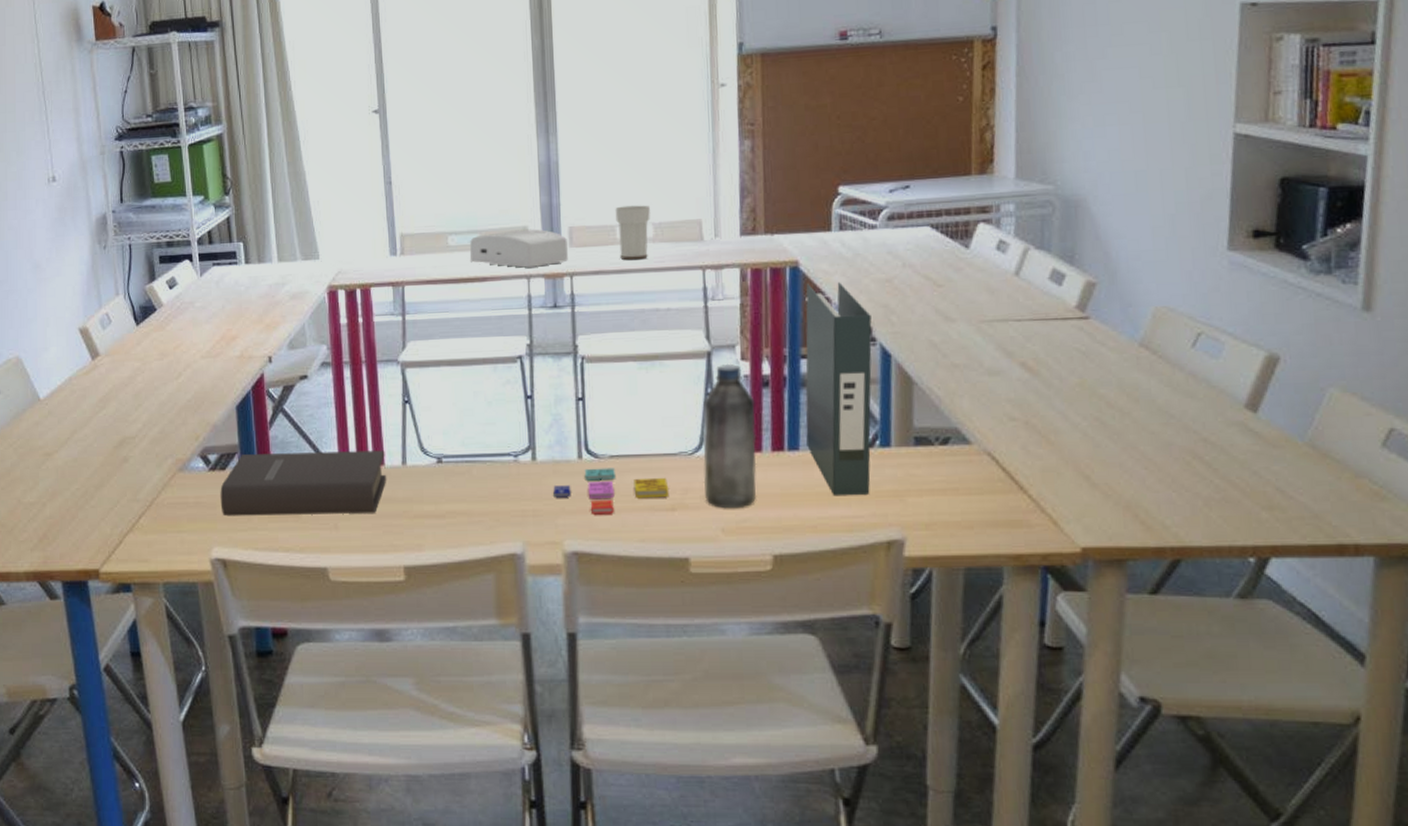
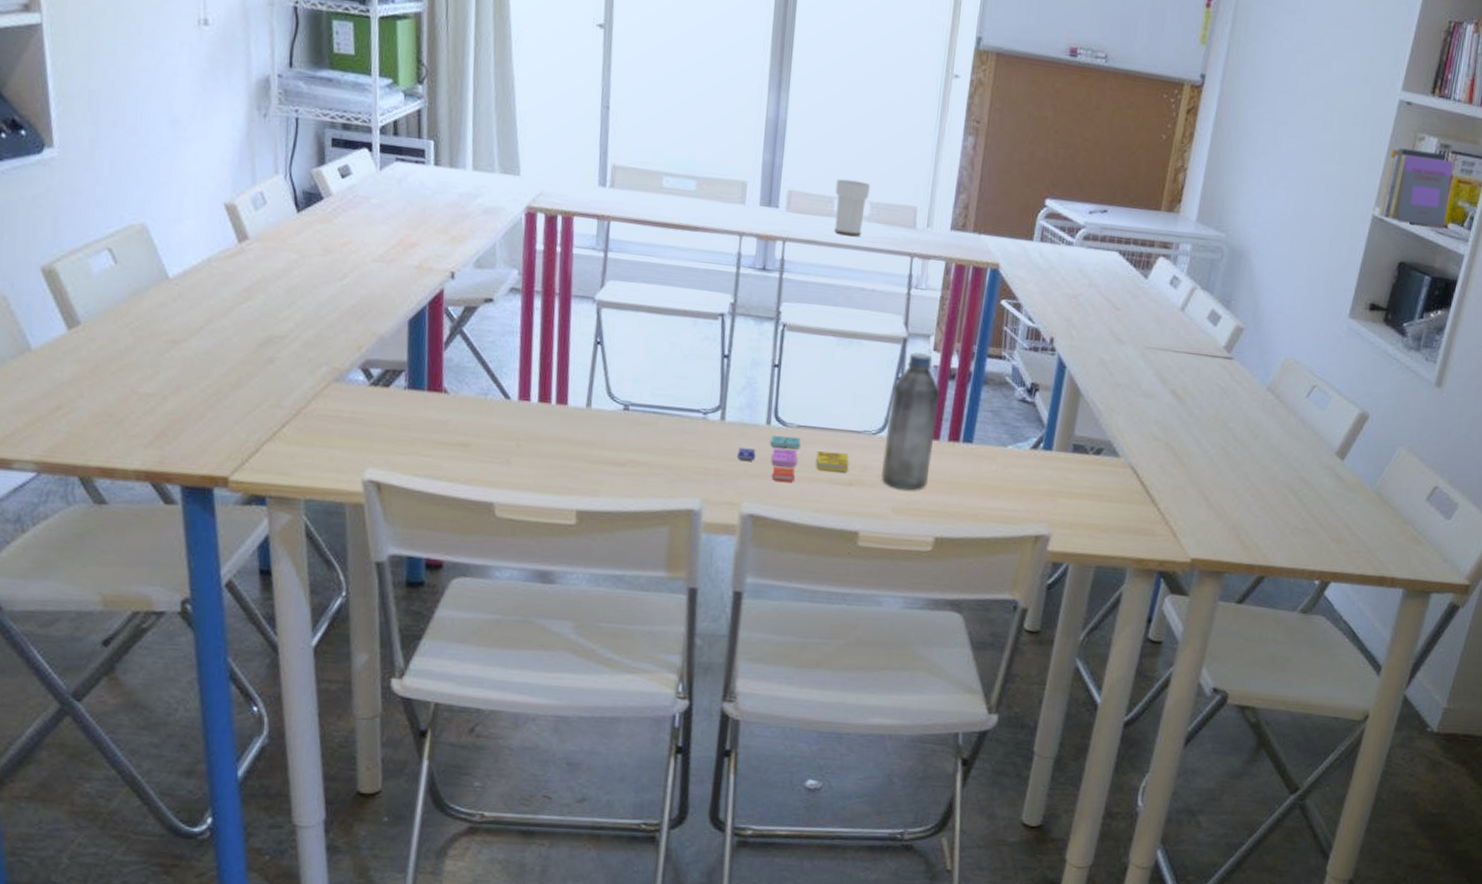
book: present [220,450,387,517] -> none [380,373,570,453]
tissue dispenser: present [469,229,568,268] -> none [682,181,785,226]
binder: present [805,282,872,495] -> none [980,287,1055,491]
books: none [1240,49,1333,135] -> present [1378,148,1453,228]

